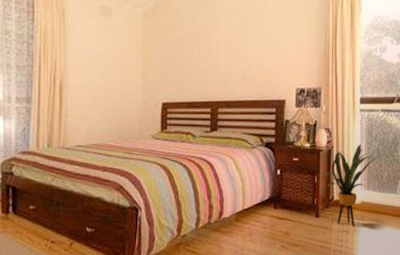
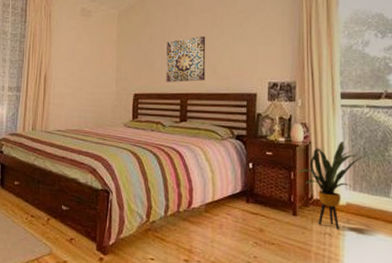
wall art: none [196,40,237,90] -> present [166,36,206,83]

